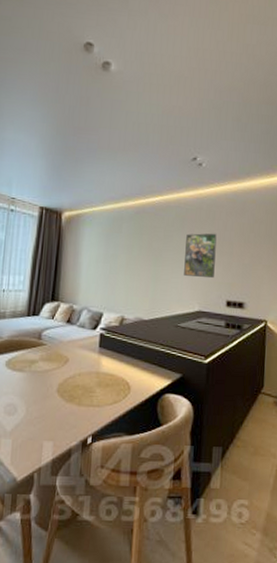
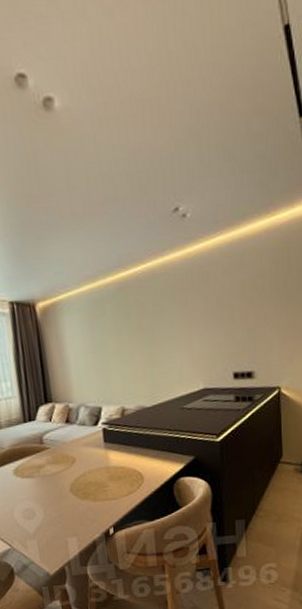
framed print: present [184,233,217,278] -> none [179,297,216,353]

